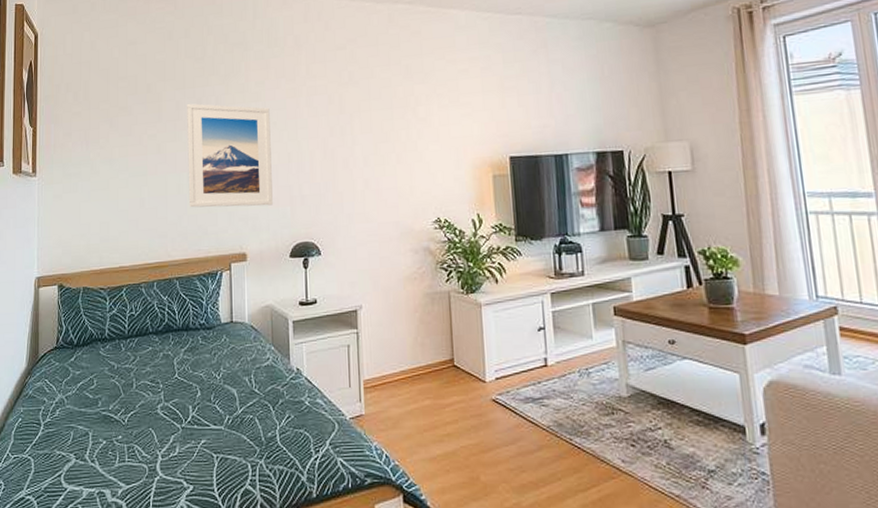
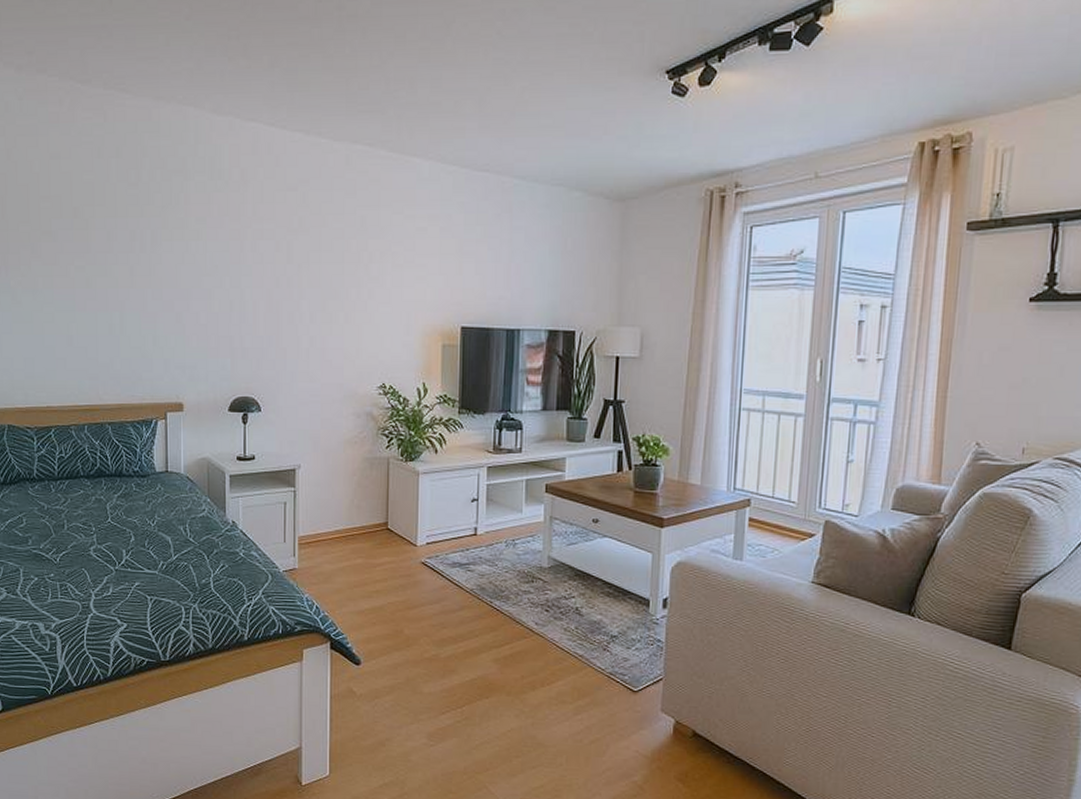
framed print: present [187,103,273,208] -> none [119,234,212,356]

